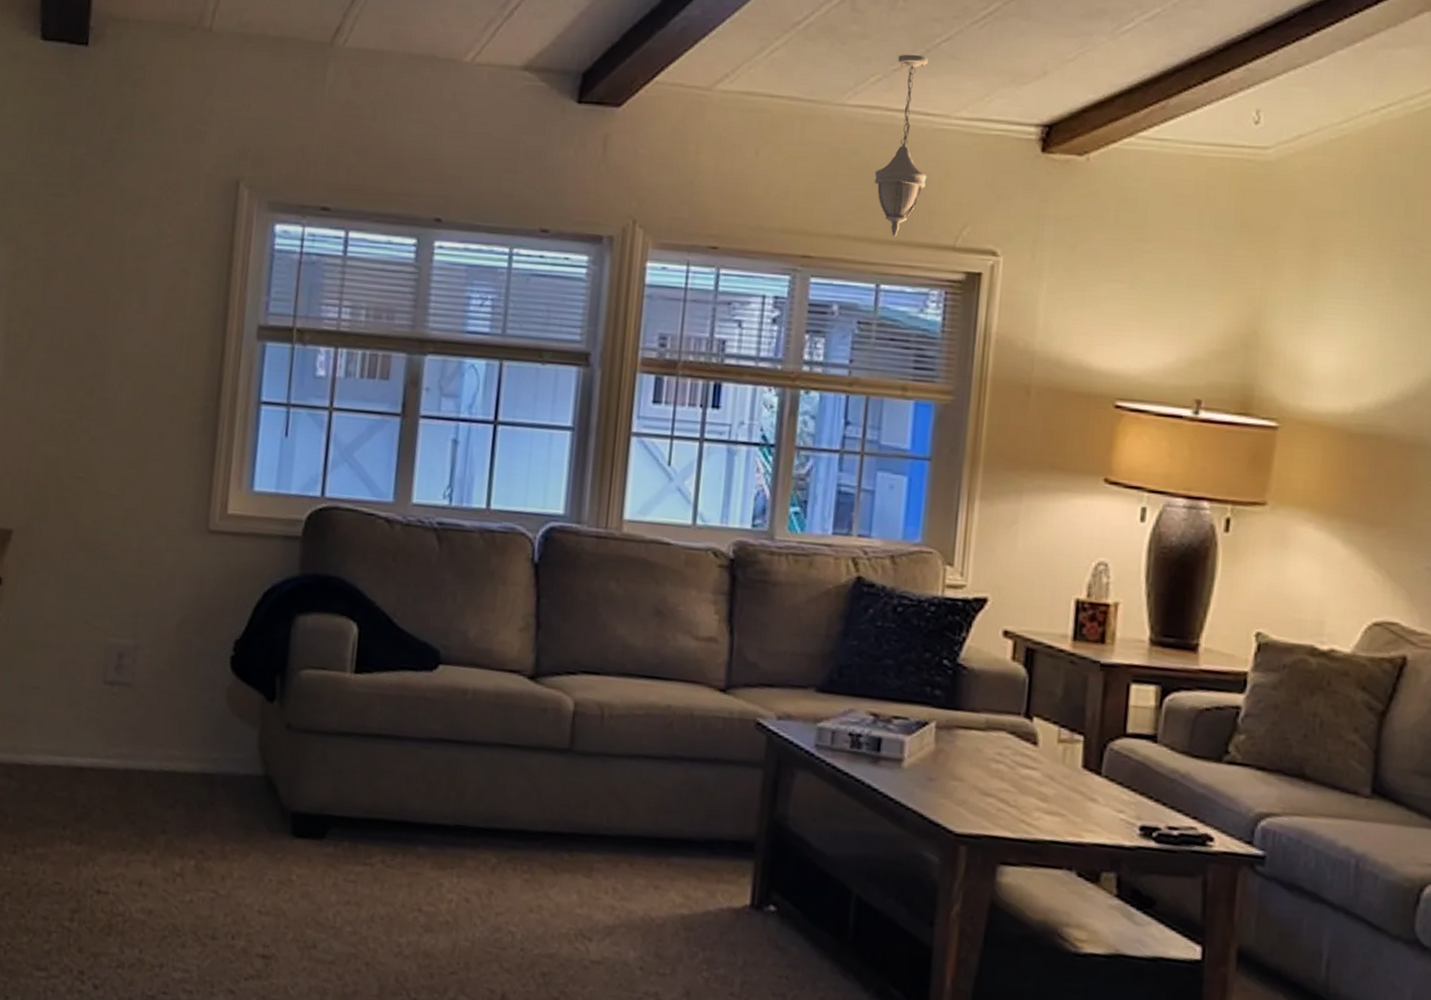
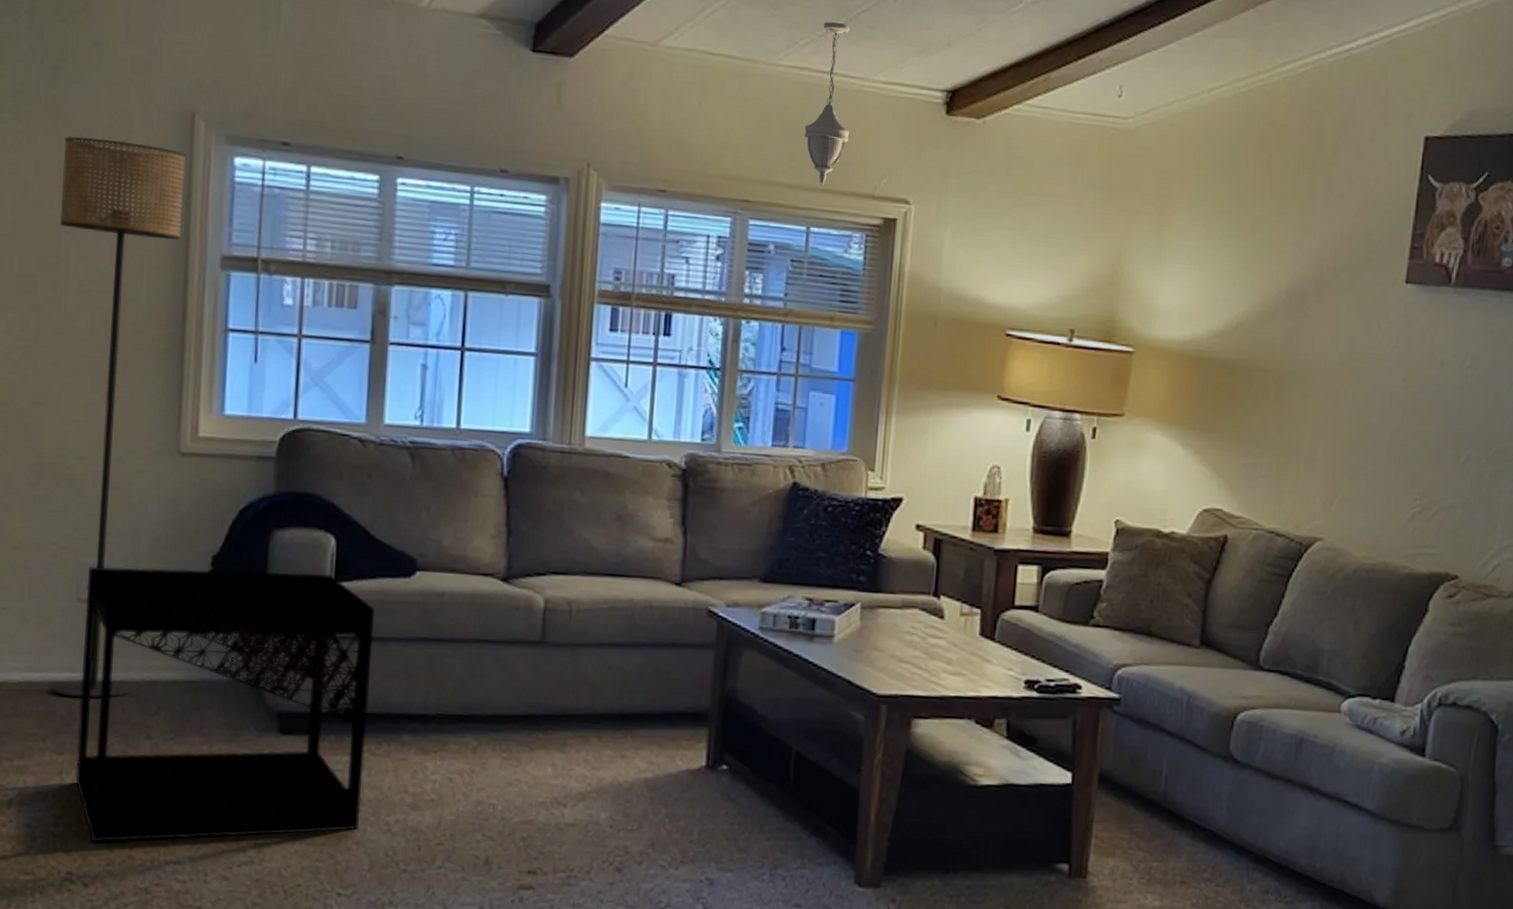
floor lamp: none [76,207,229,788] -> present [53,135,186,699]
side table: none [91,647,395,950] -> present [75,566,375,842]

